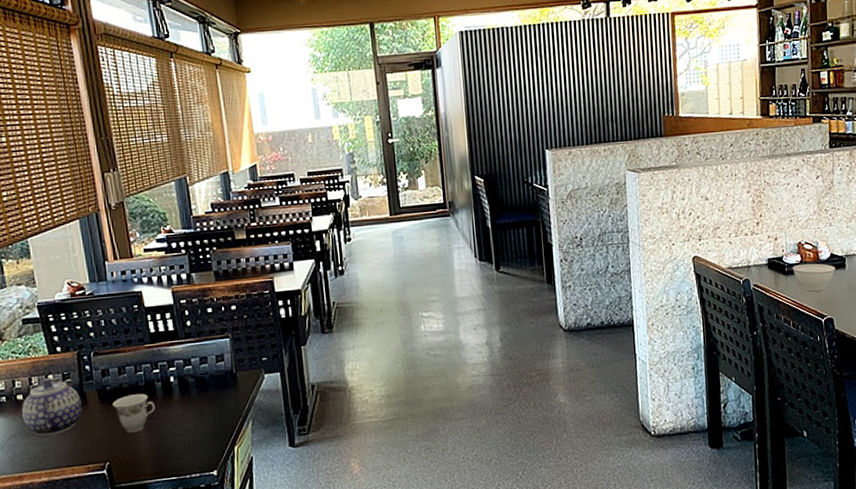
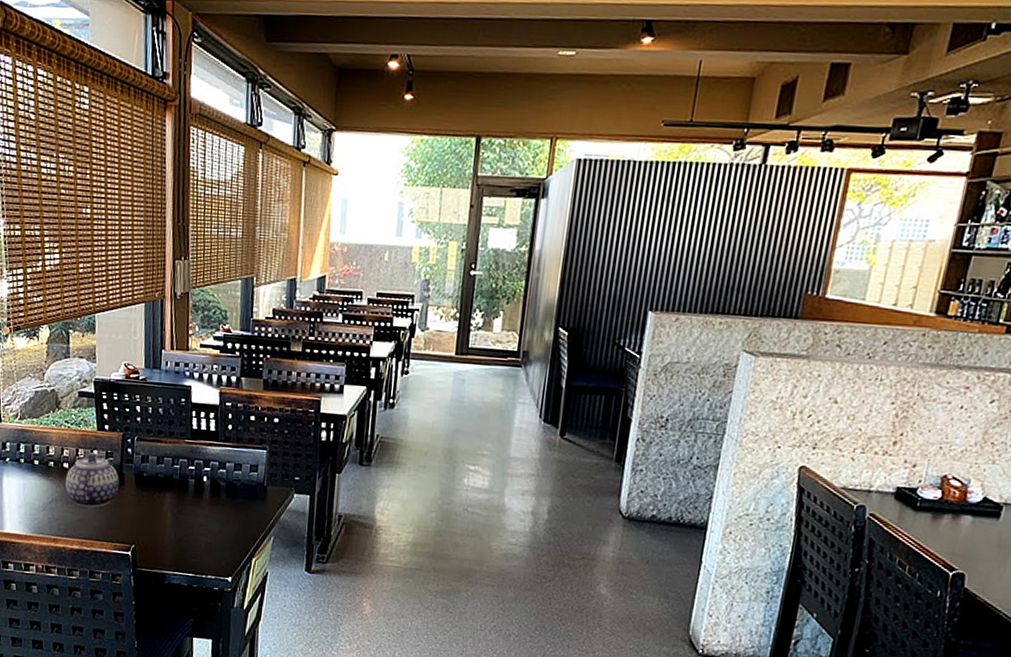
teacup: present [112,393,155,434] -> none [146,485,185,523]
bowl: present [793,263,836,292] -> none [926,501,986,539]

